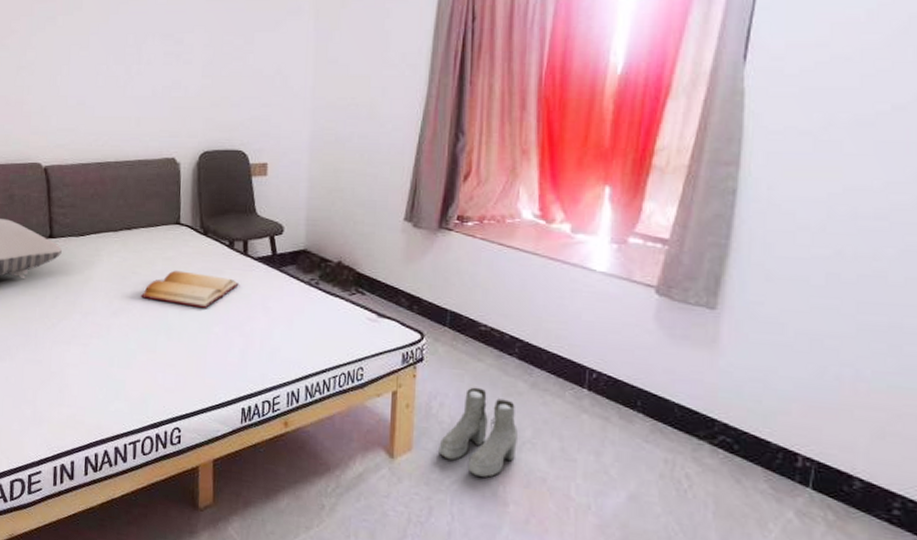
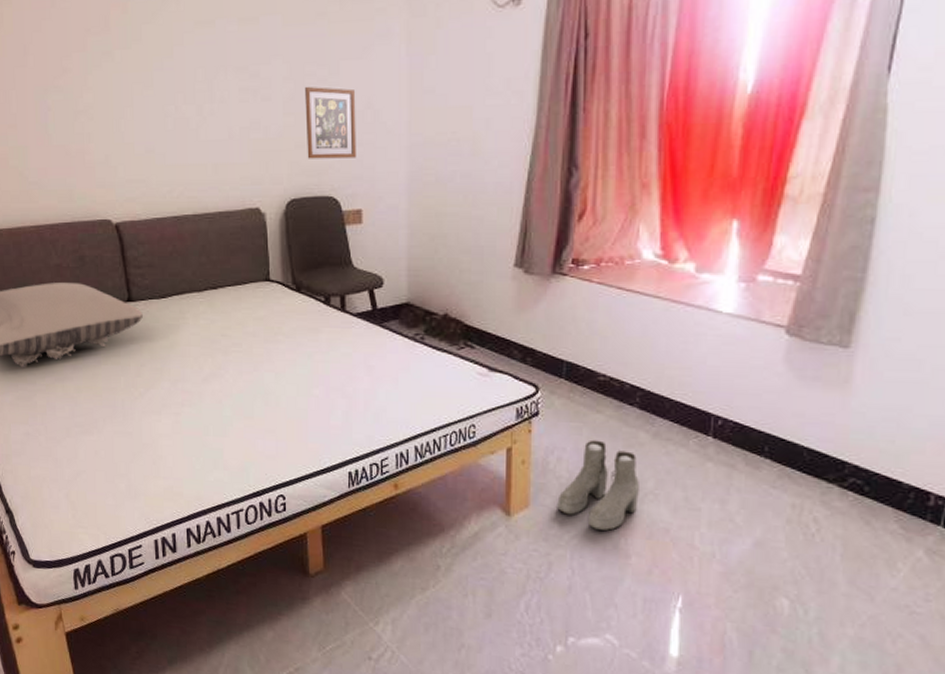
bible: present [140,270,239,308] -> none [232,331,338,370]
picture frame: none [221,54,267,117] -> present [305,87,356,159]

